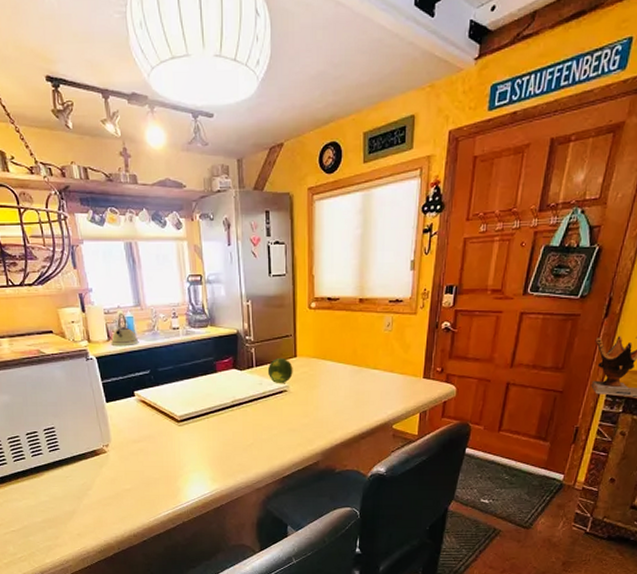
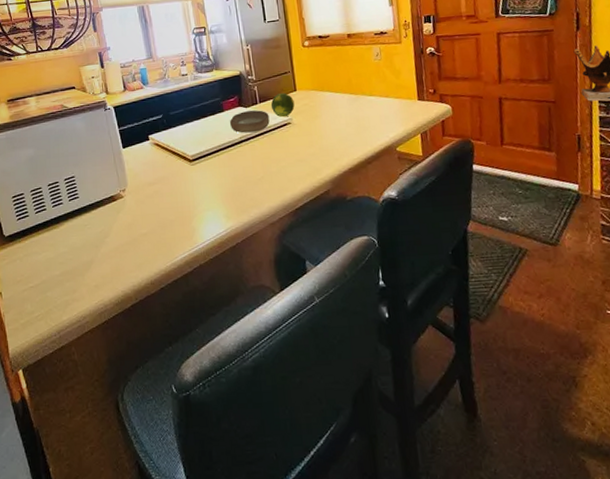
kettle: present [111,313,139,347] -> none [127,65,152,96]
bowl: none [222,374,265,397] -> present [229,110,270,133]

